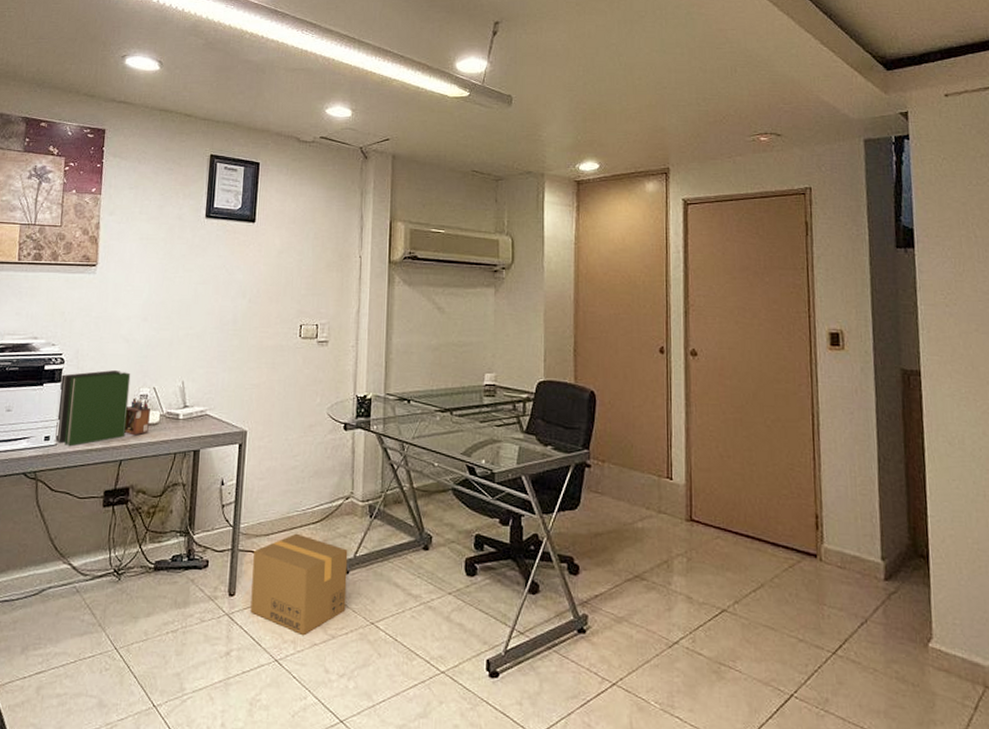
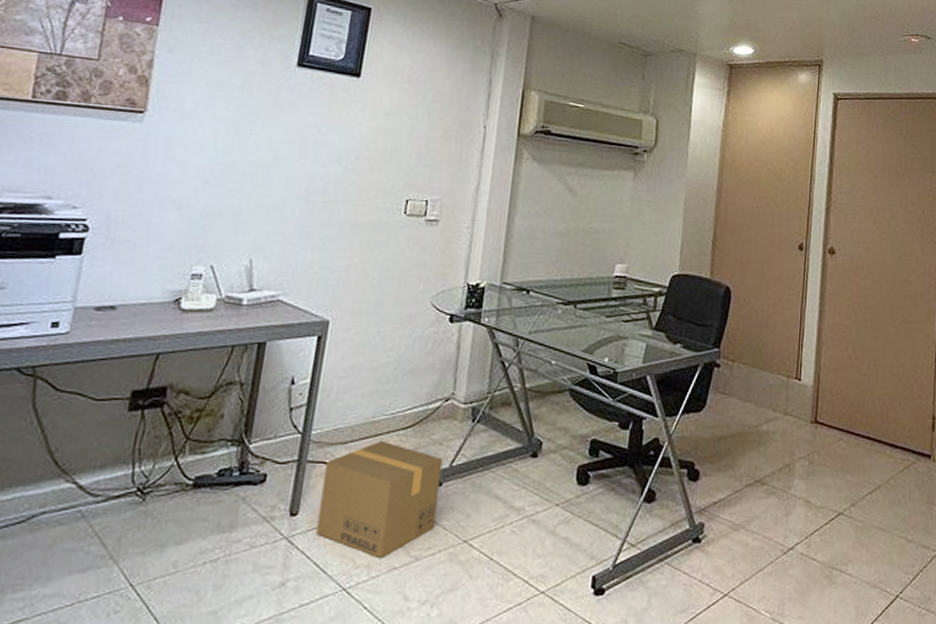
binder: present [55,370,131,447] -> none [66,242,181,336]
desk organizer: present [124,397,150,436] -> none [166,277,205,324]

